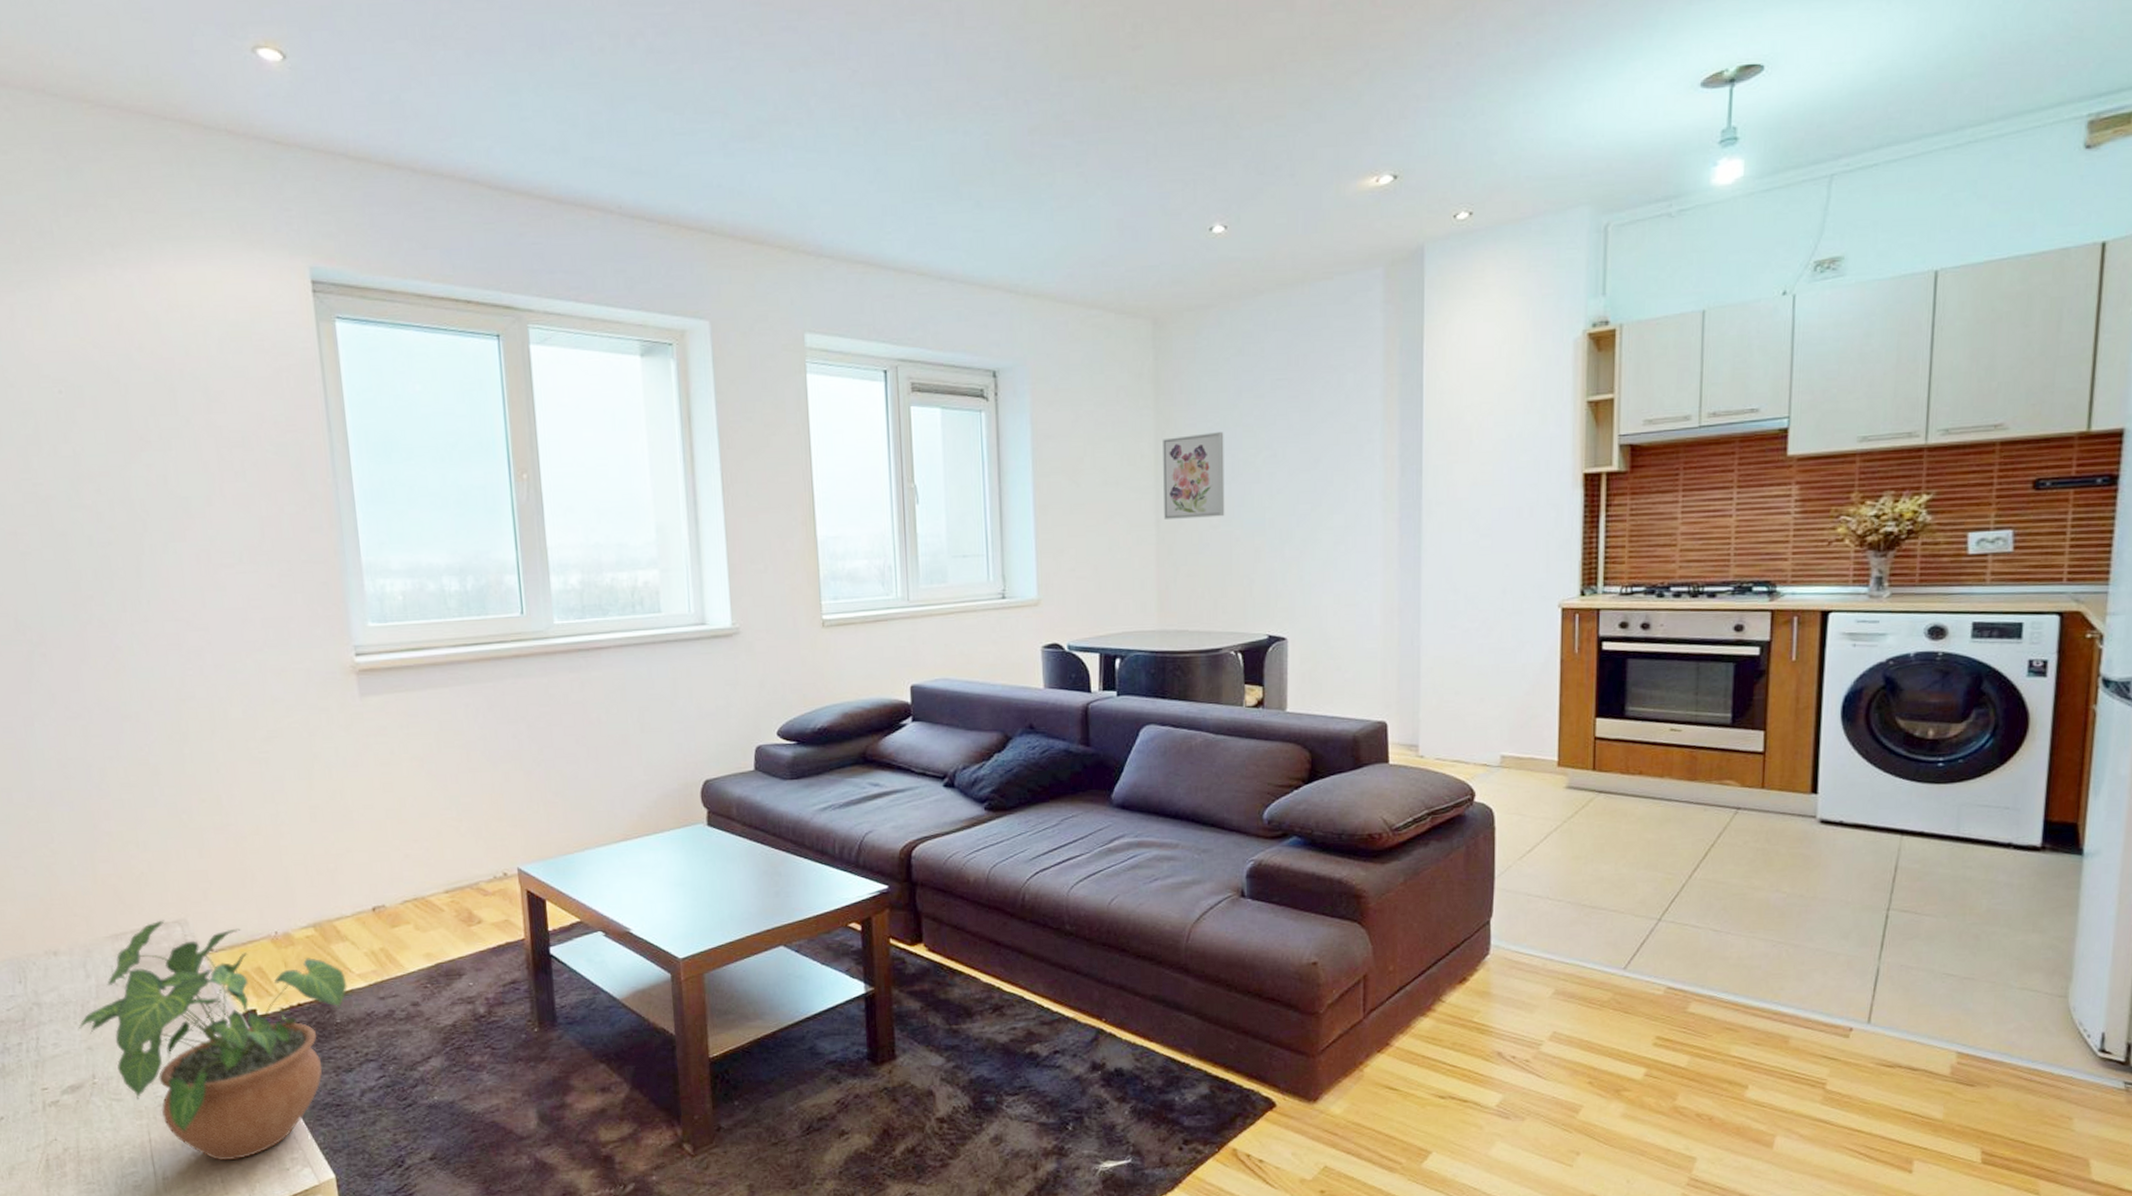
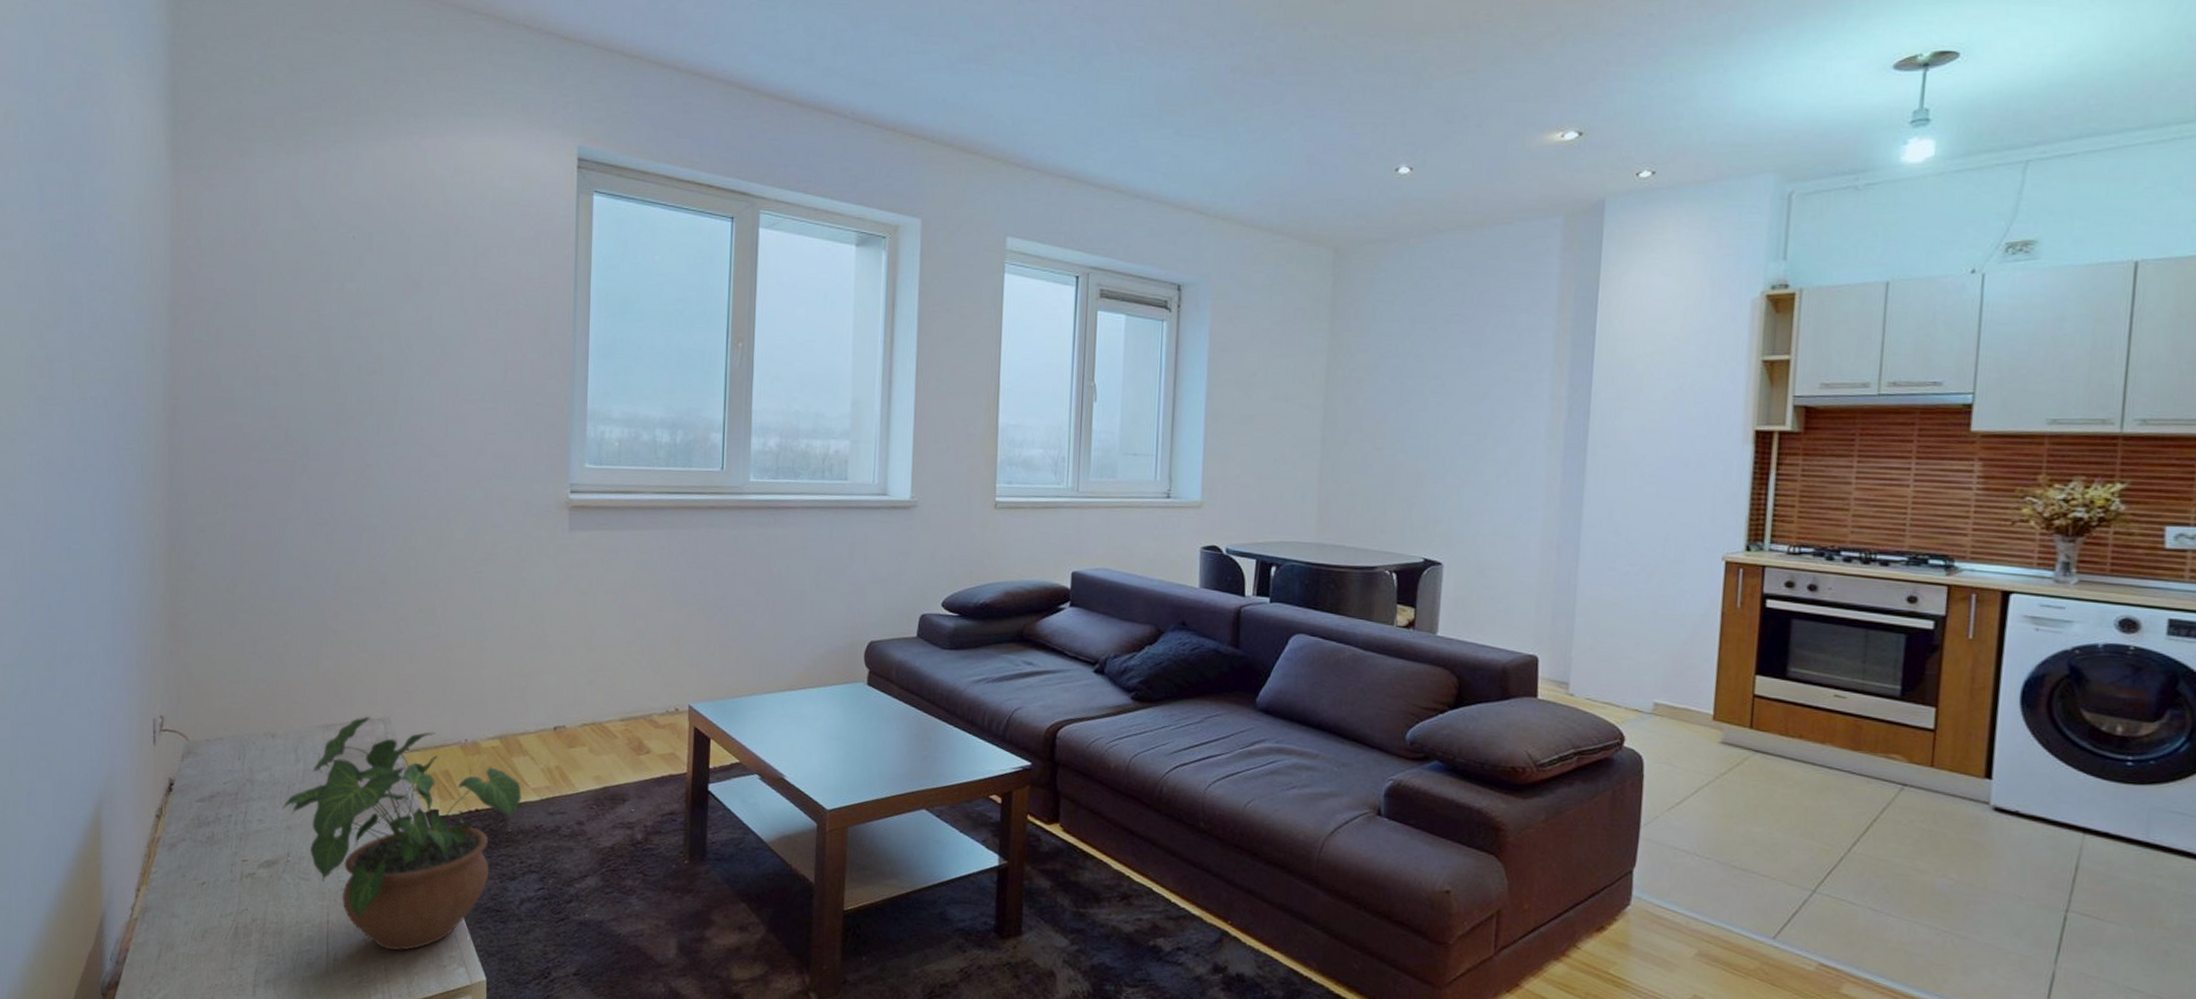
wall art: present [1163,432,1225,519] -> none [1330,359,1395,440]

